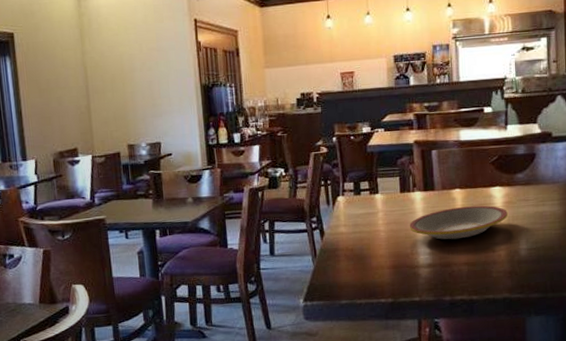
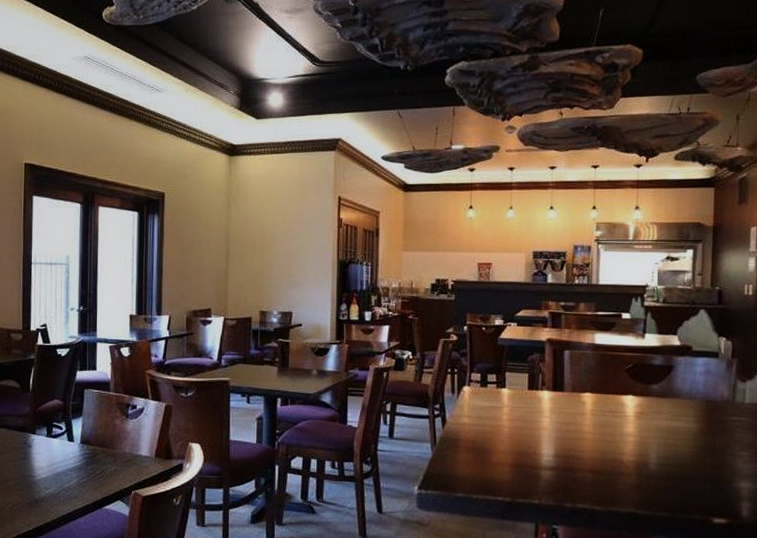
plate: present [409,205,508,240] -> none [534,411,639,445]

